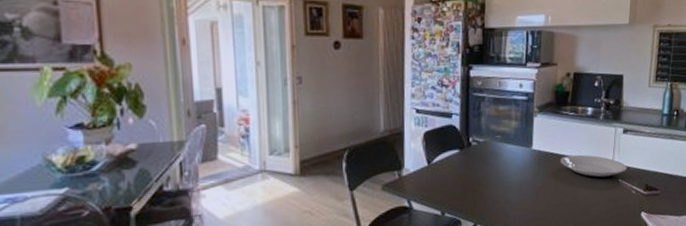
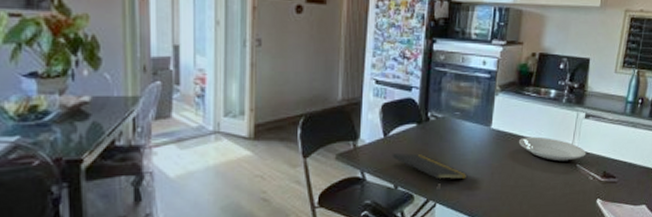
notepad: none [437,179,513,207] -> present [392,153,468,184]

